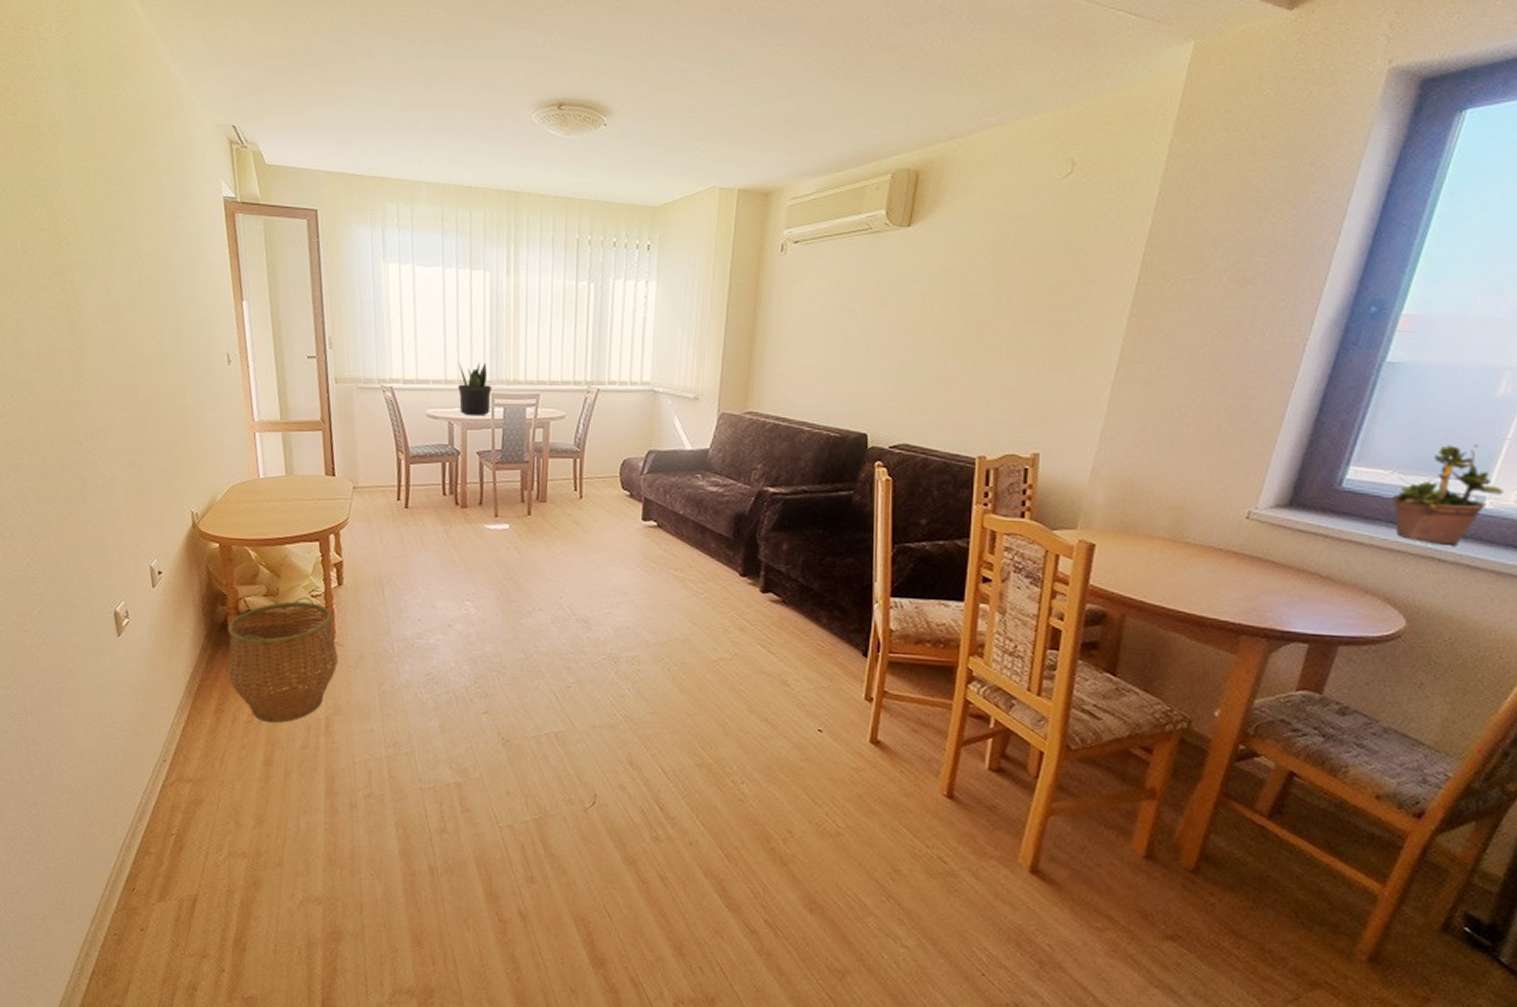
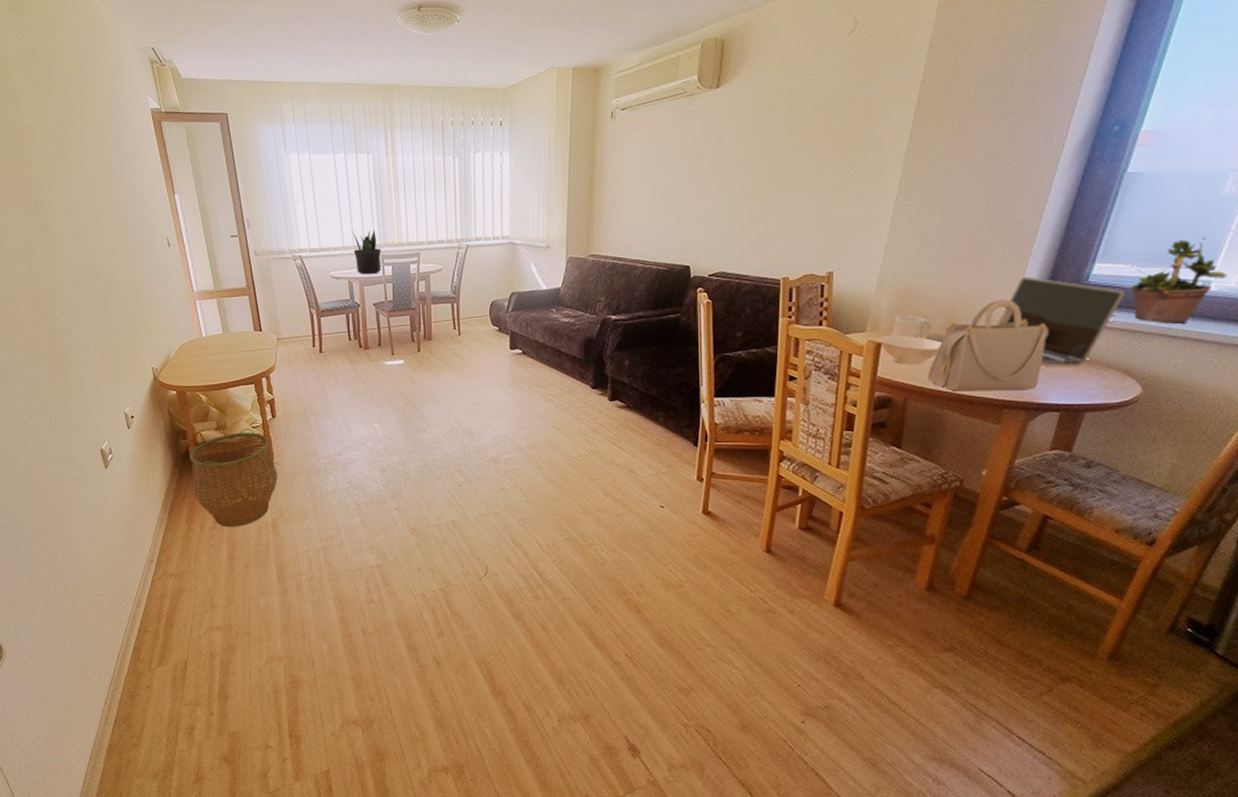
bowl: none [1092,535,1167,575] -> present [879,335,942,366]
mug: none [1106,513,1154,542] -> present [890,316,931,338]
laptop: none [1149,476,1385,588] -> present [926,276,1125,366]
handbag: none [1149,501,1296,615] -> present [927,299,1049,391]

